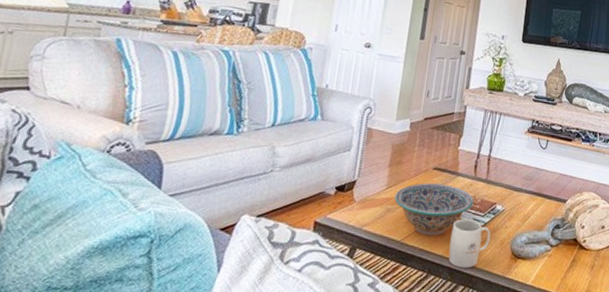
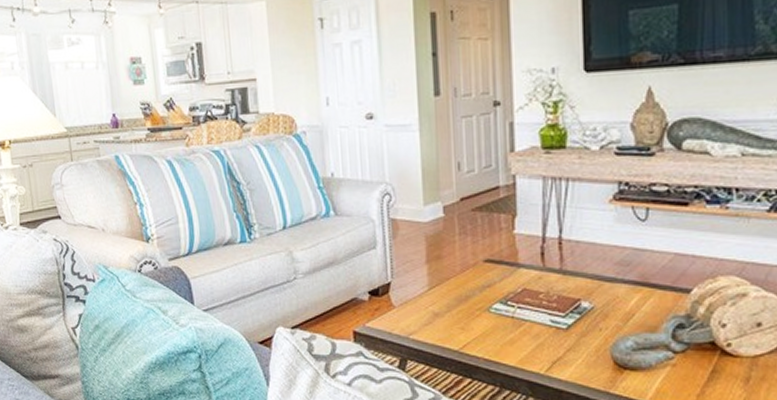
decorative bowl: present [394,183,474,236] -> none [441,279,548,343]
mug: present [448,219,491,269] -> none [523,321,579,382]

